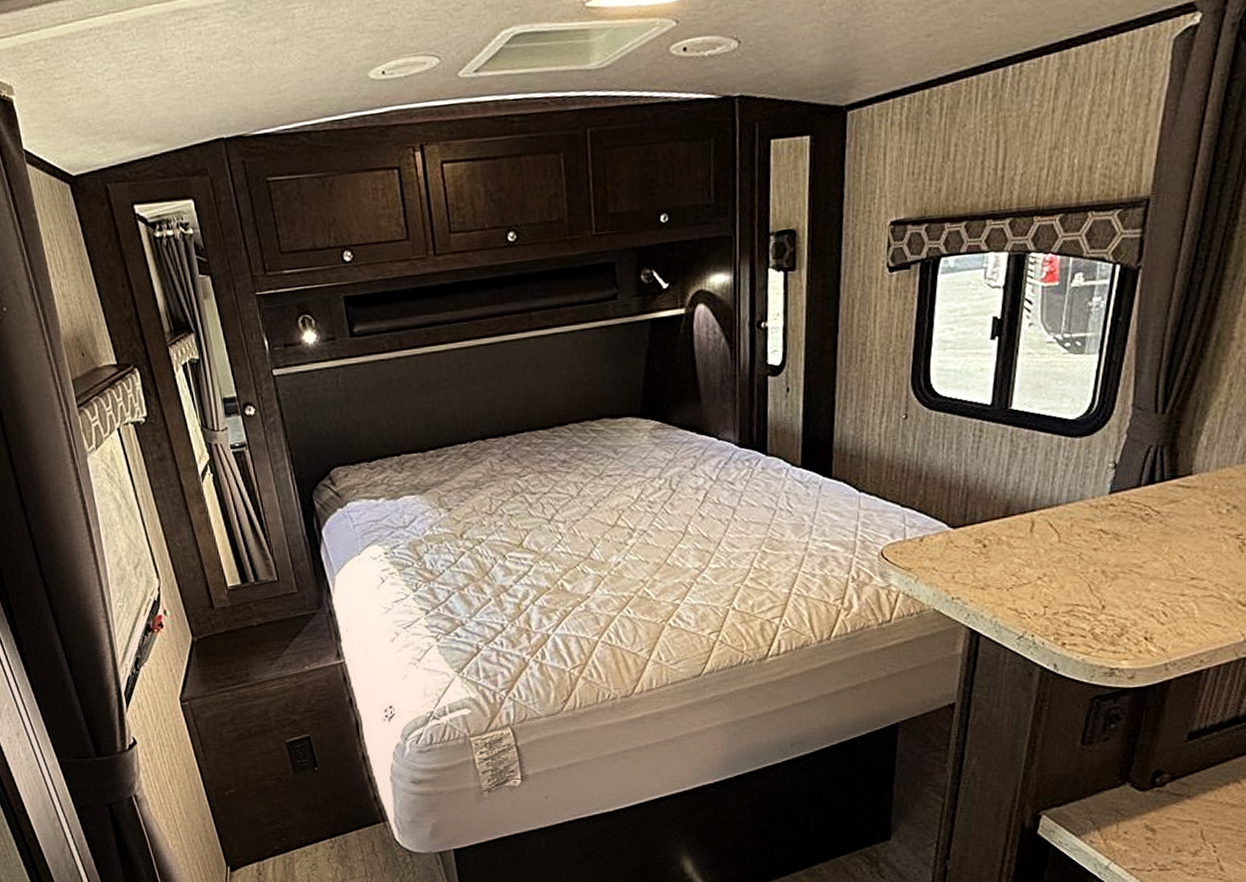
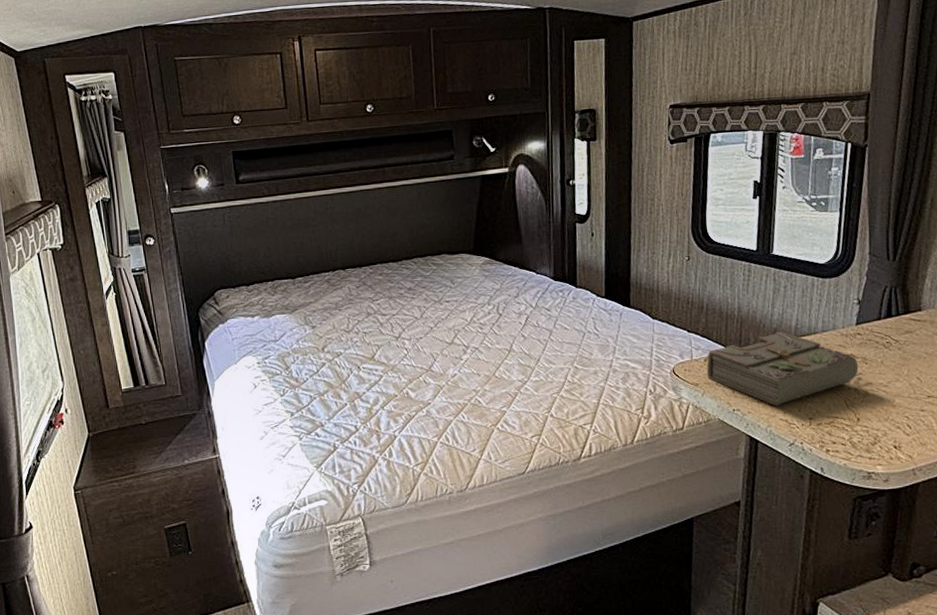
diary: none [922,504,1116,593] -> present [706,332,865,406]

